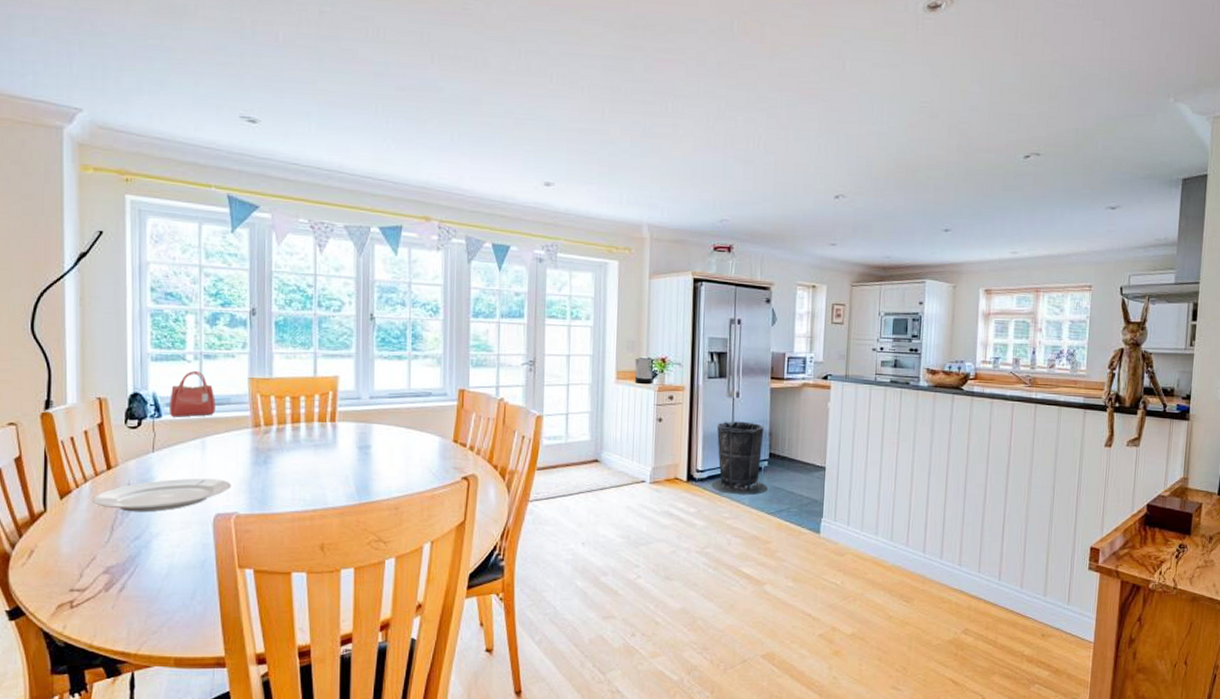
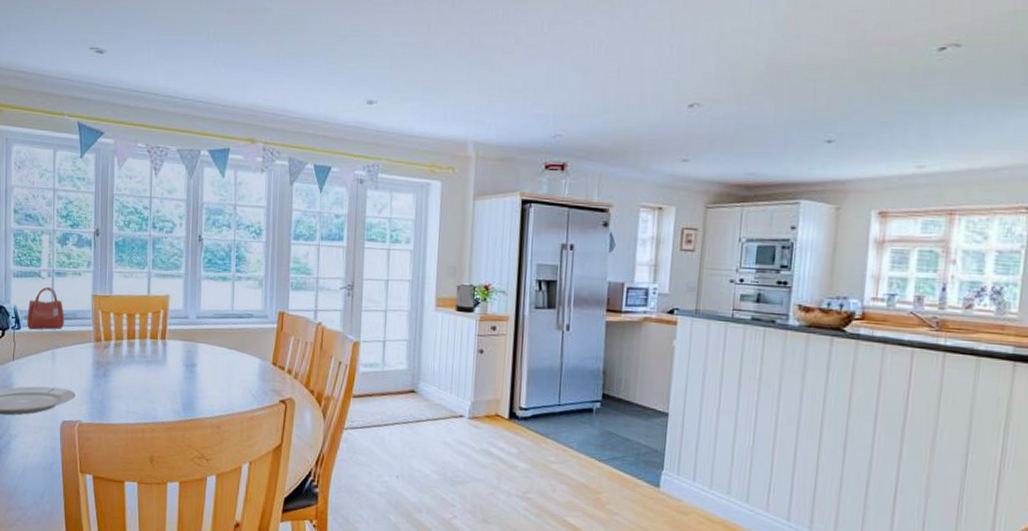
trash can: present [711,421,769,496] -> none [535,356,601,440]

